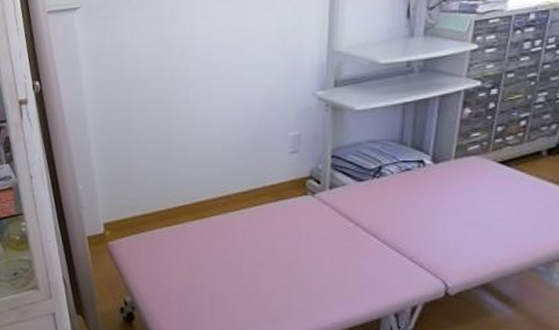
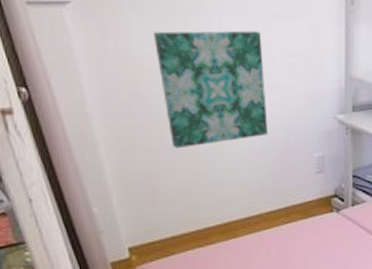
wall art: none [143,15,242,130] -> present [153,30,268,149]

